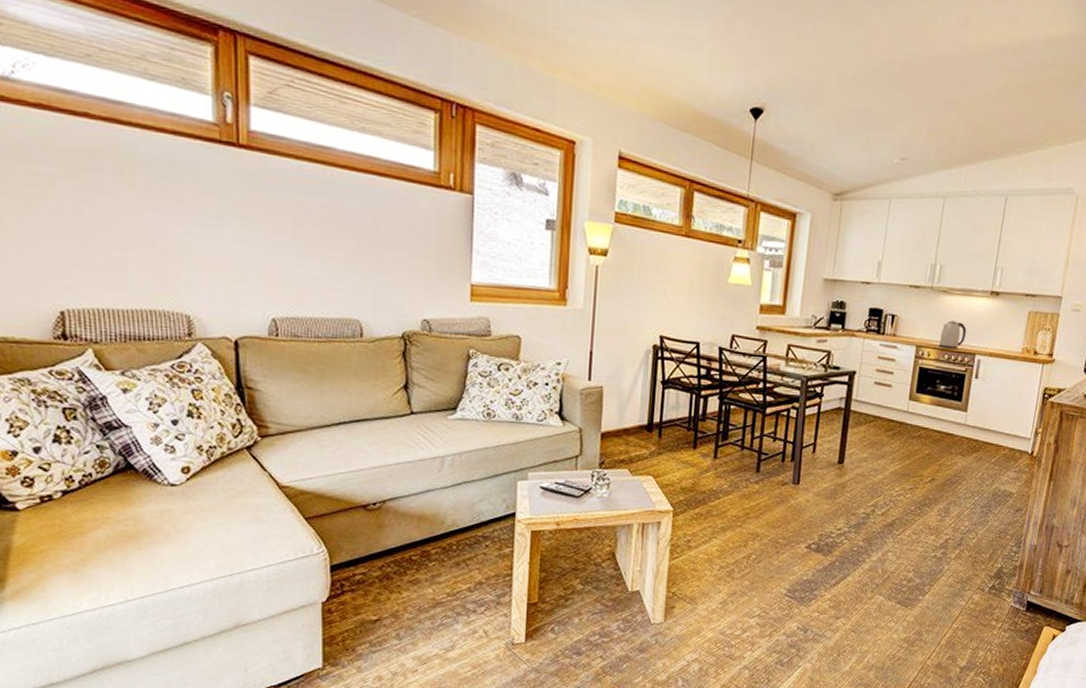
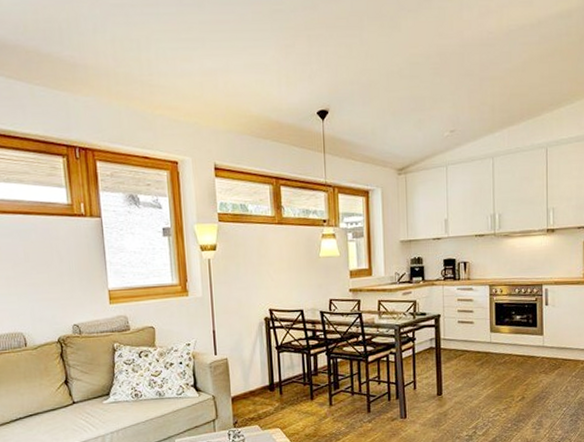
kettle: present [938,320,967,350] -> none [508,259,532,284]

